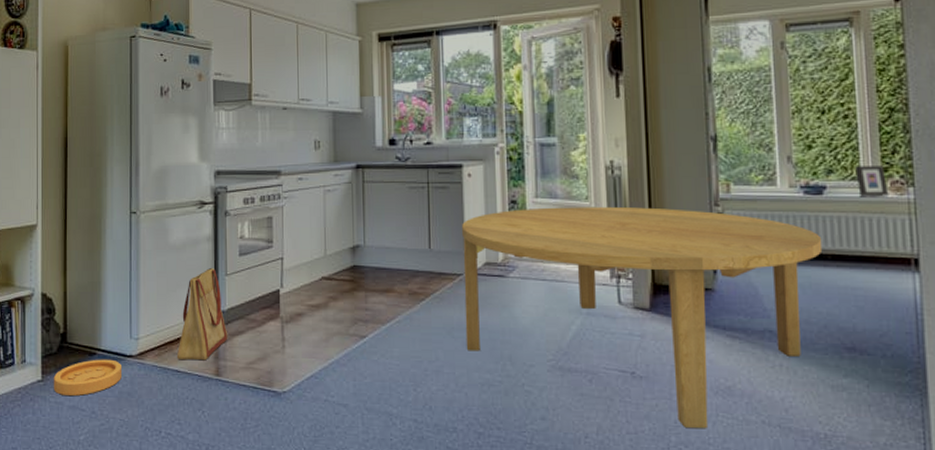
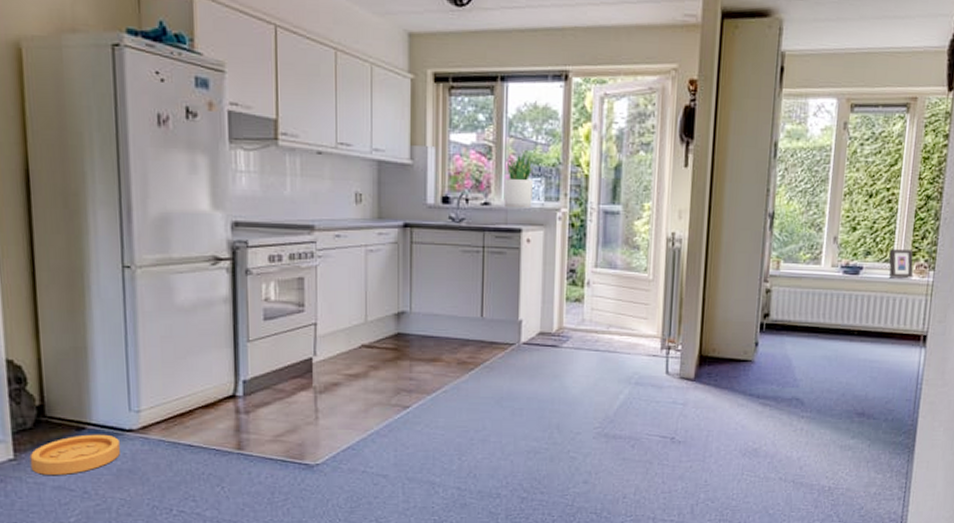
shopping bag: present [177,268,228,361] -> none [190,333,252,434]
planter: none [444,95,471,146] -> present [503,152,535,209]
dining table: present [462,206,823,429] -> none [514,277,852,487]

